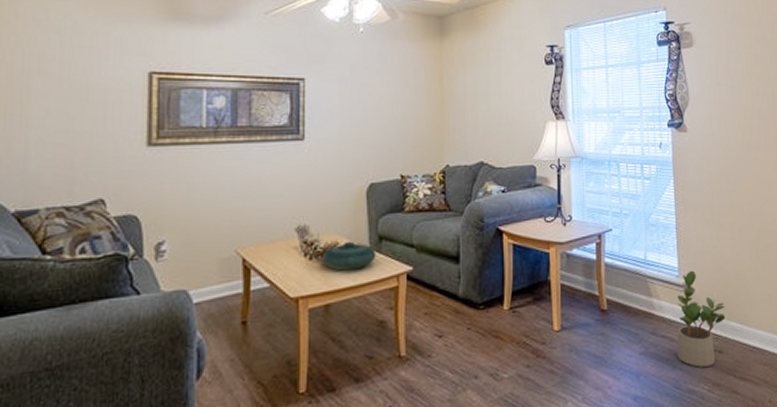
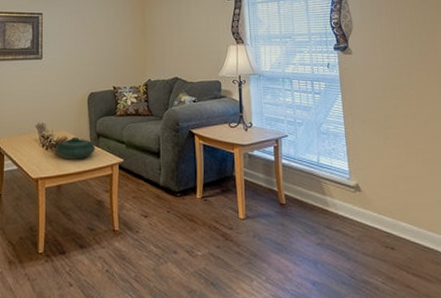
potted plant: present [677,270,726,367] -> none [349,174,396,261]

